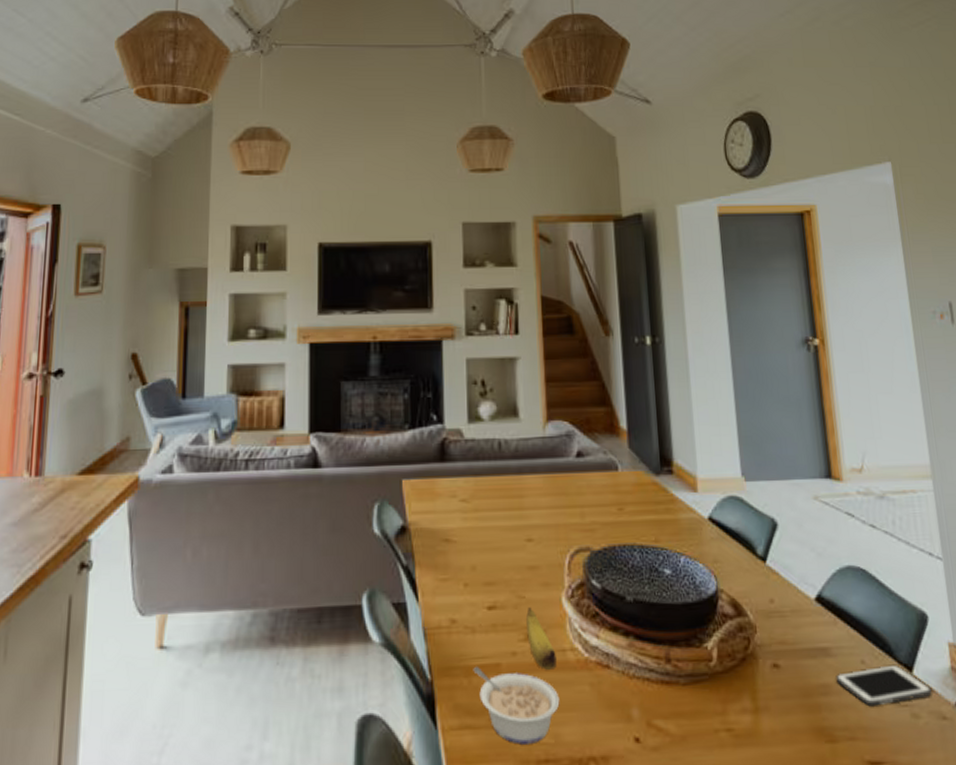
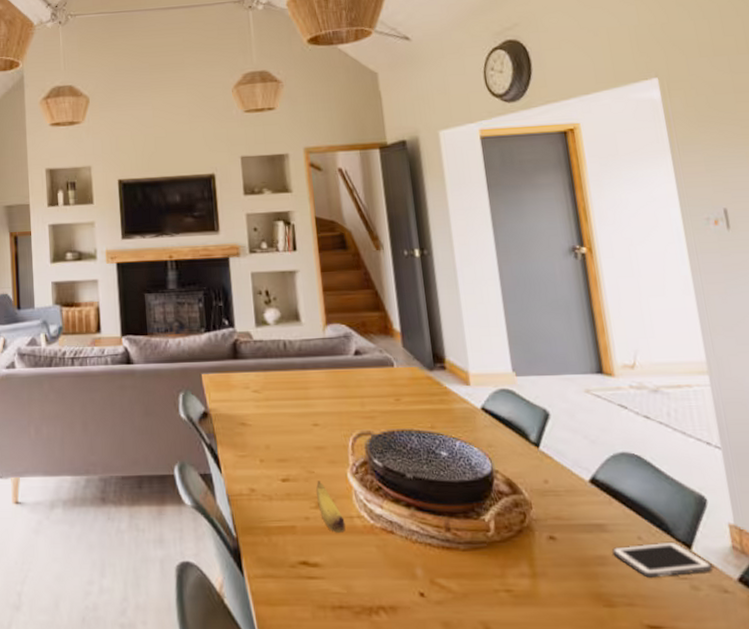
legume: present [473,665,560,745] -> none [272,527,350,593]

